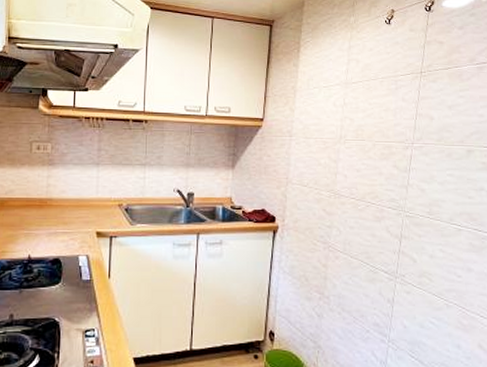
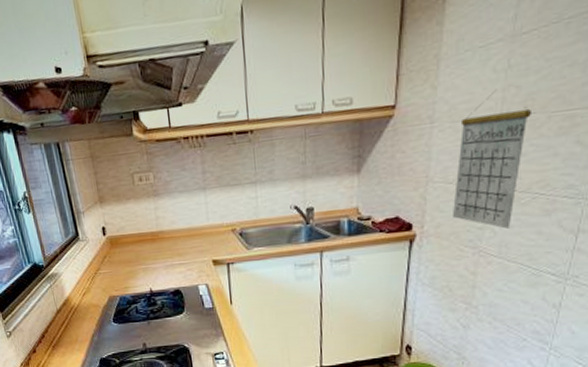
calendar: none [306,118,361,229] -> present [451,89,531,229]

